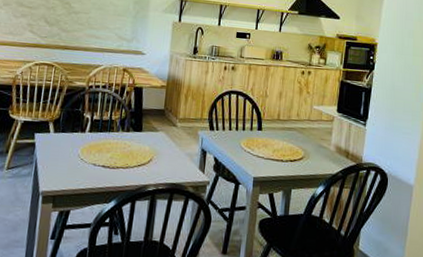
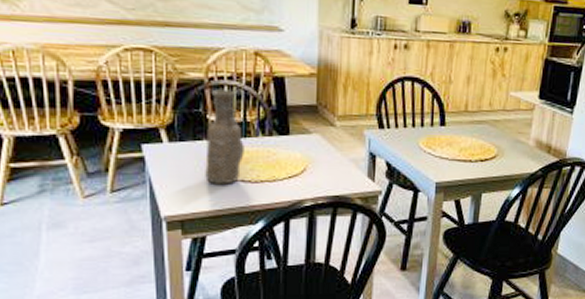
vase: none [76,94,108,169] -> present [205,89,244,185]

